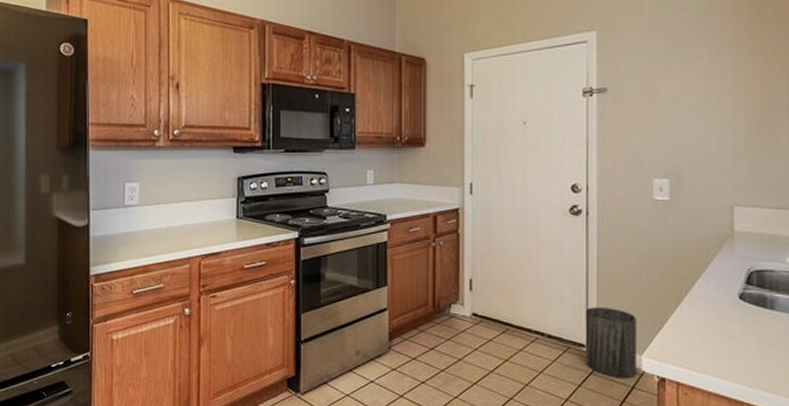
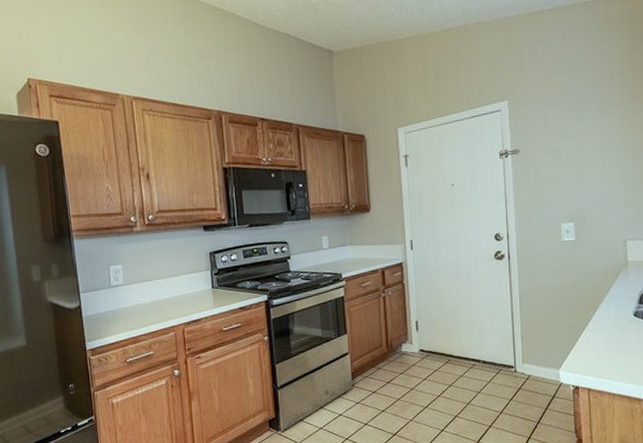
trash can: present [585,307,637,379] -> none [512,334,556,391]

